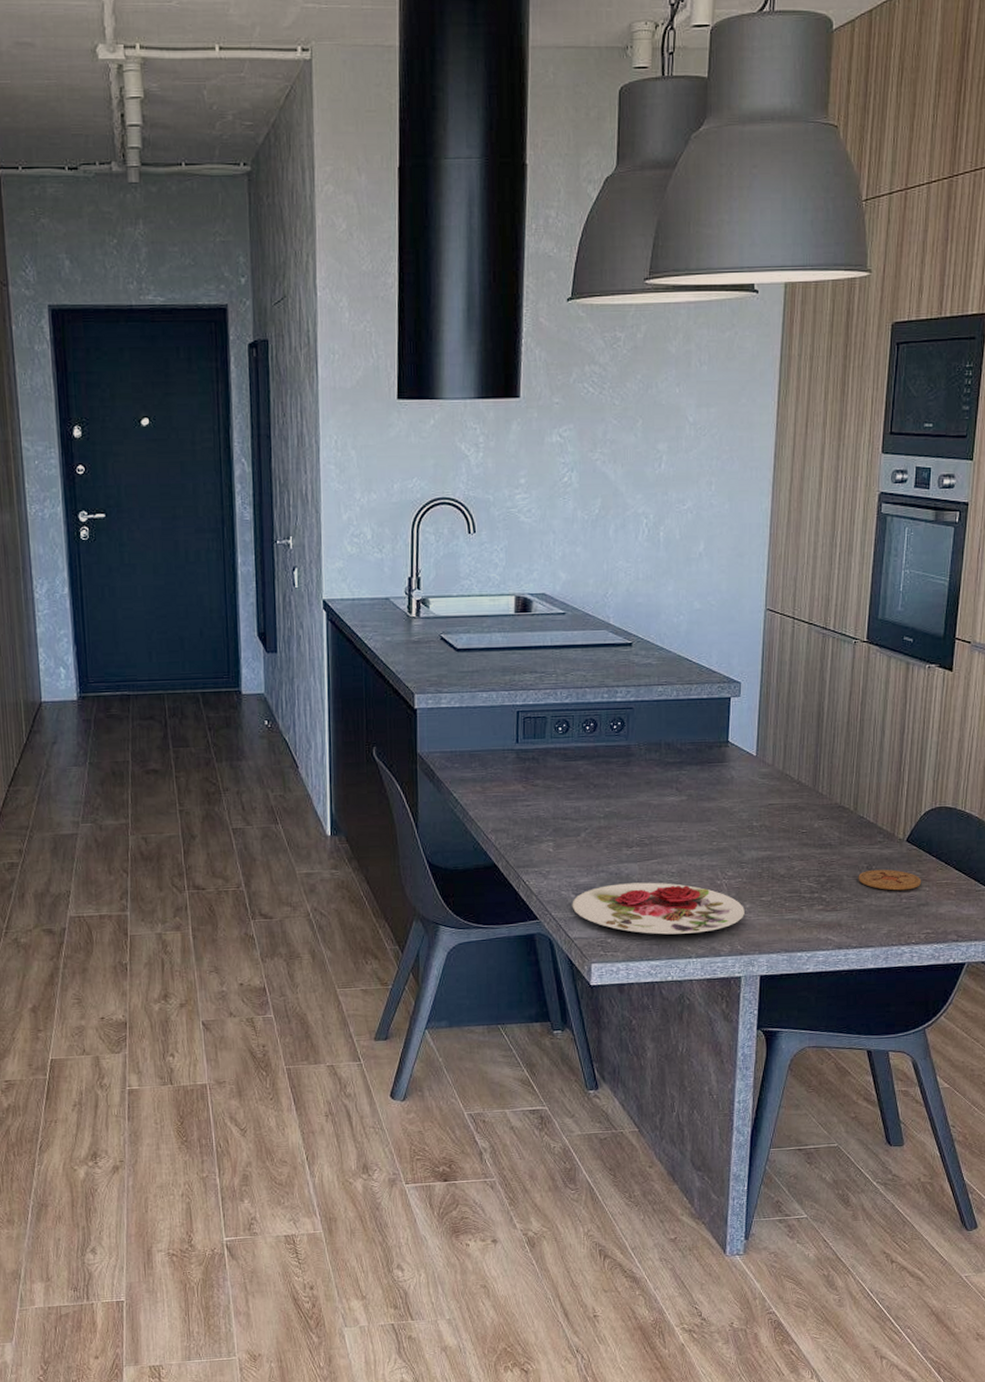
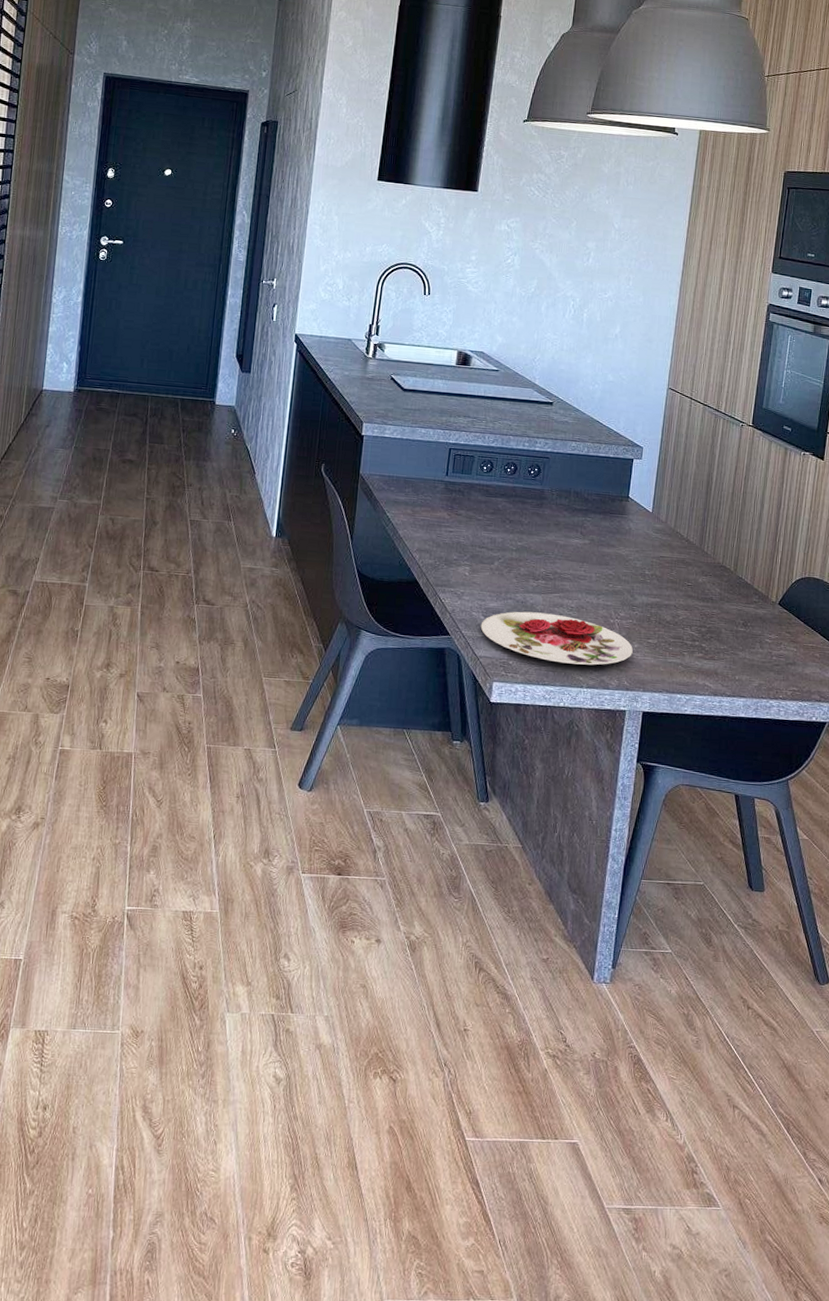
coaster: present [858,869,922,891] -> none [734,626,791,649]

